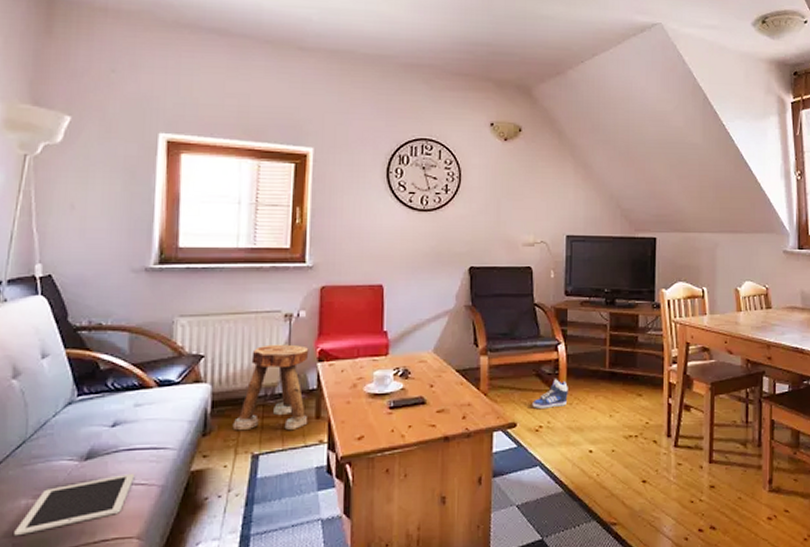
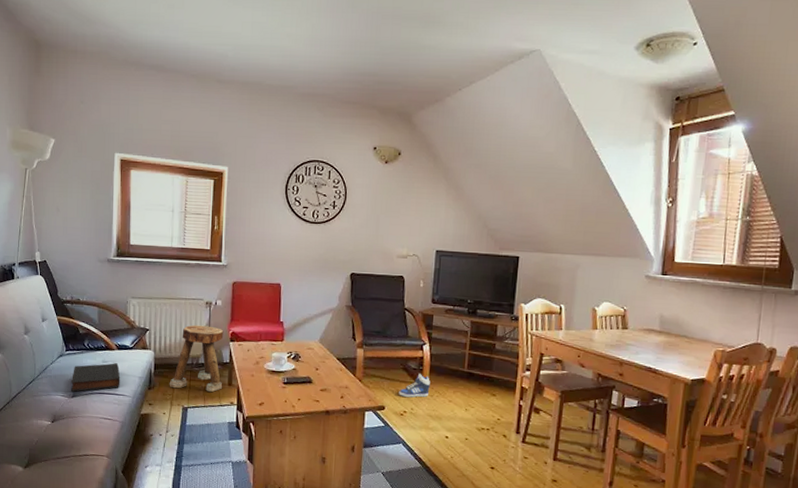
tablet: present [14,473,135,537] -> none [30,410,104,444]
book: none [83,405,161,452] -> present [70,363,121,392]

